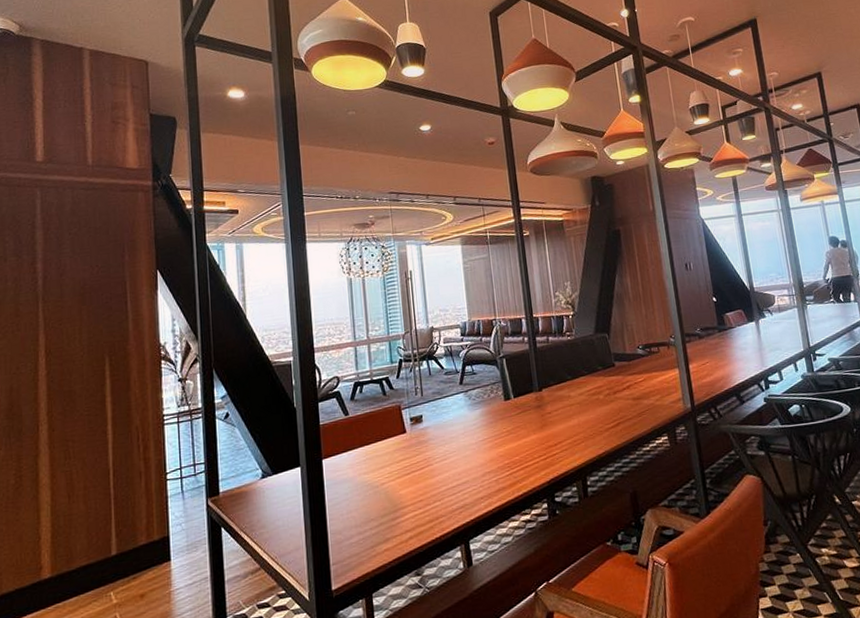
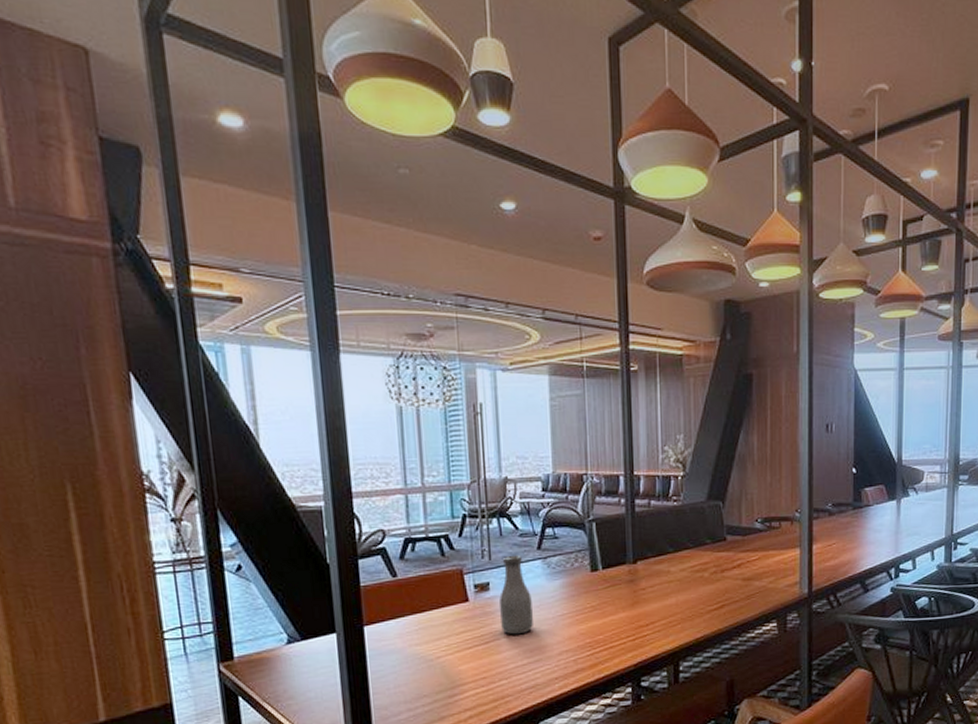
bottle: none [430,390,460,461] -> present [499,554,533,635]

